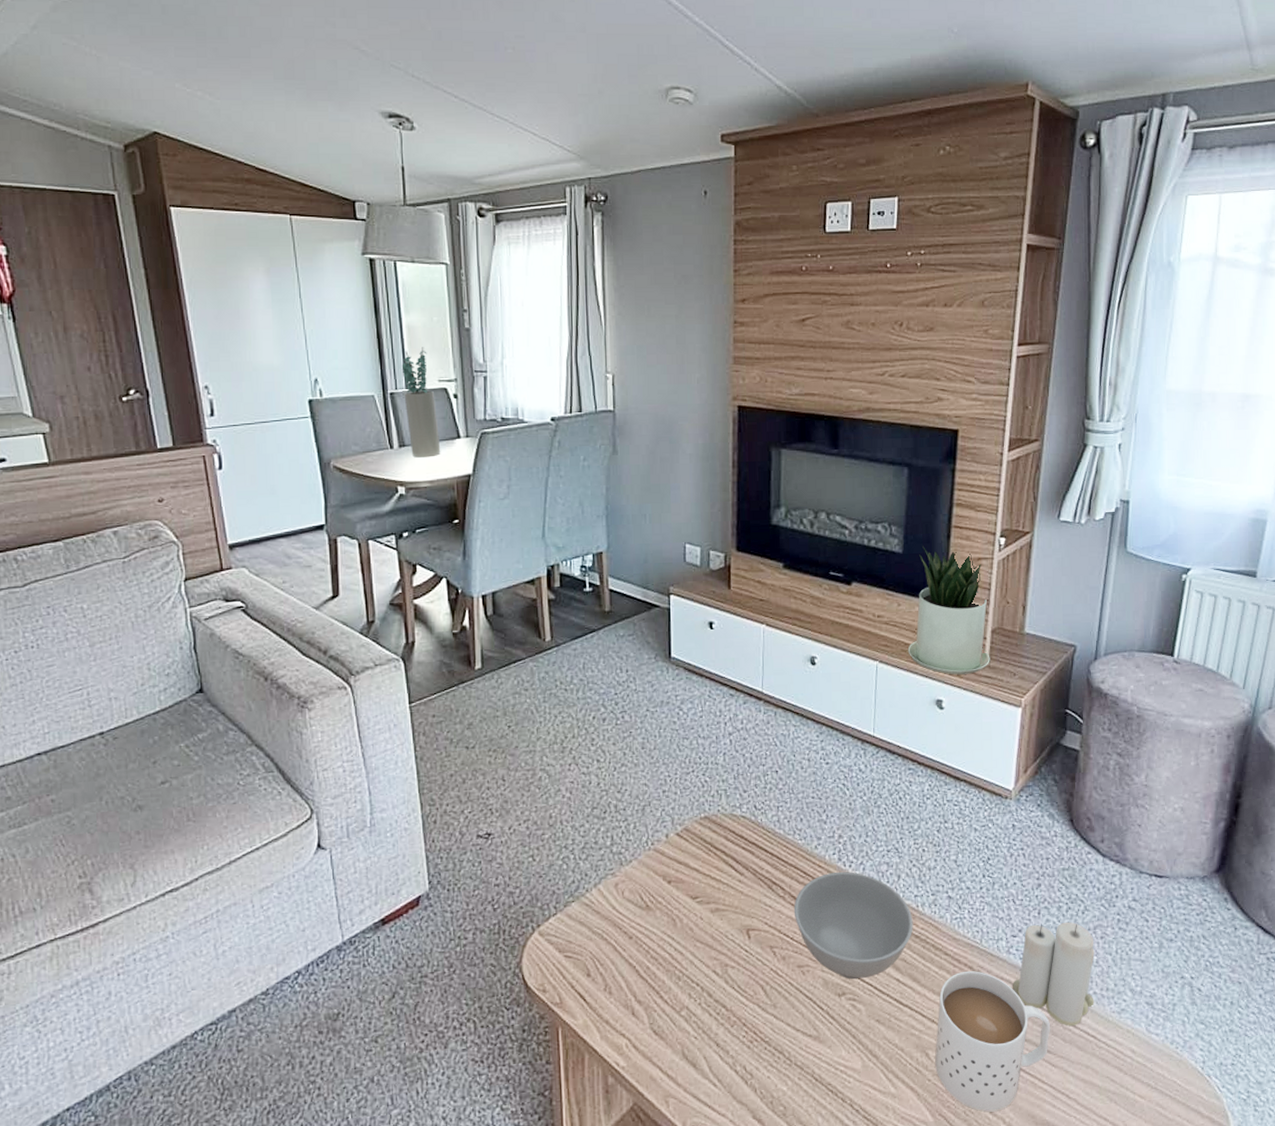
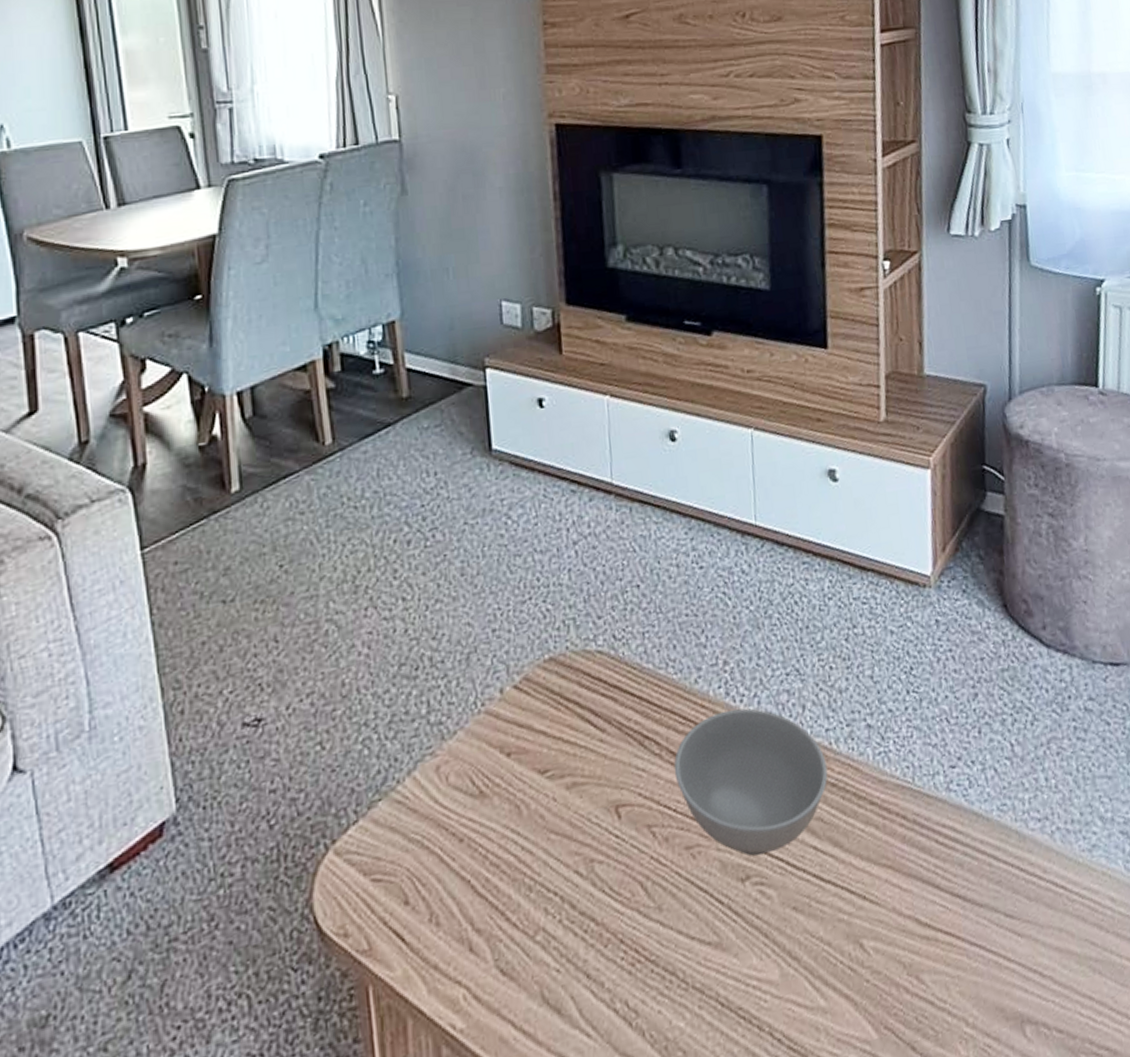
vase: present [401,347,441,458] -> none [118,76,175,219]
planter: present [907,546,990,675] -> none [787,279,888,437]
mug: present [934,970,1051,1113] -> none [869,820,1011,1015]
candle: present [1013,921,1095,1026] -> none [957,738,1059,879]

